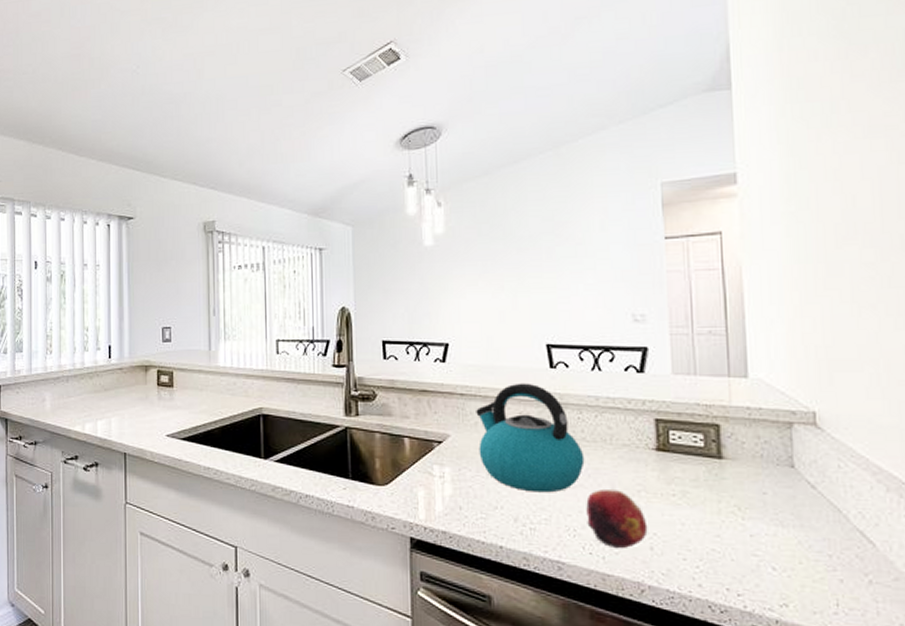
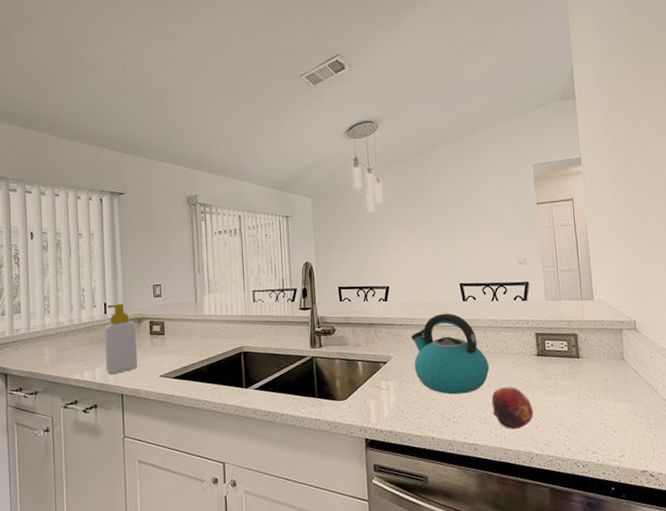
soap bottle: none [108,347,143,430] -> present [104,303,138,375]

